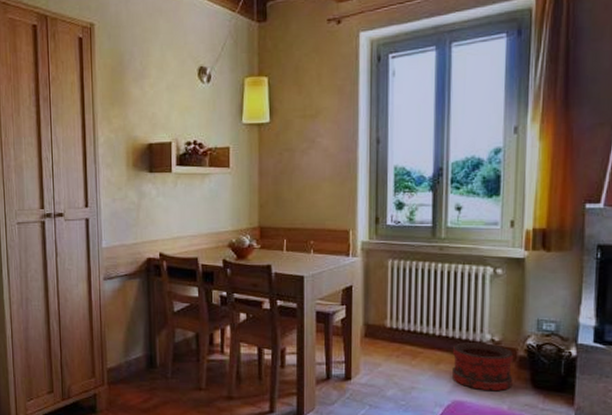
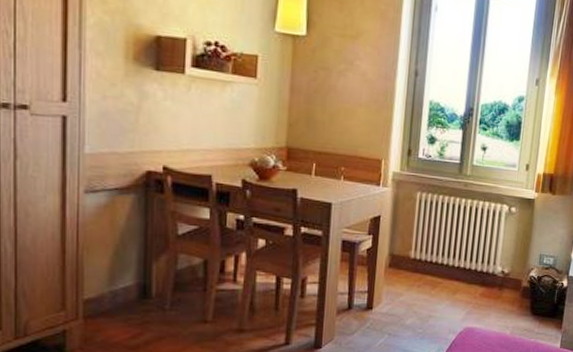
bucket: present [452,342,514,392] -> none [466,274,519,318]

